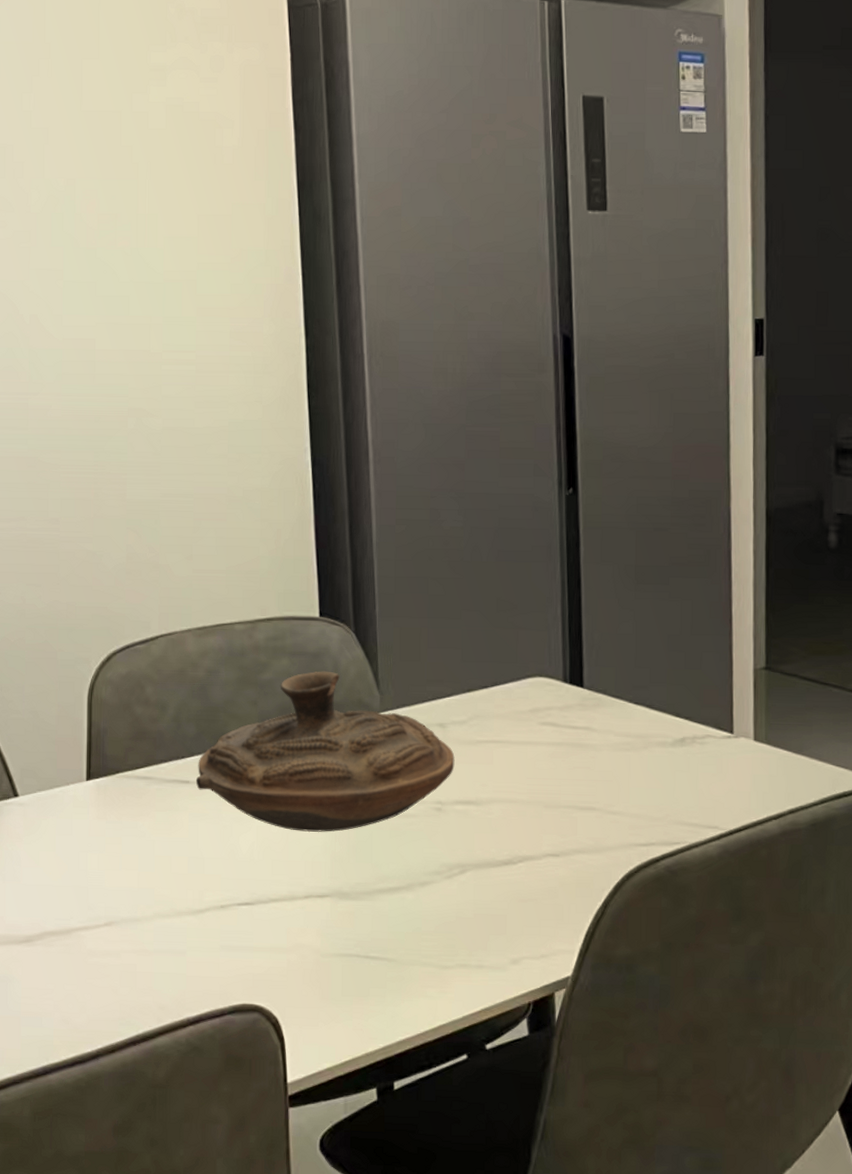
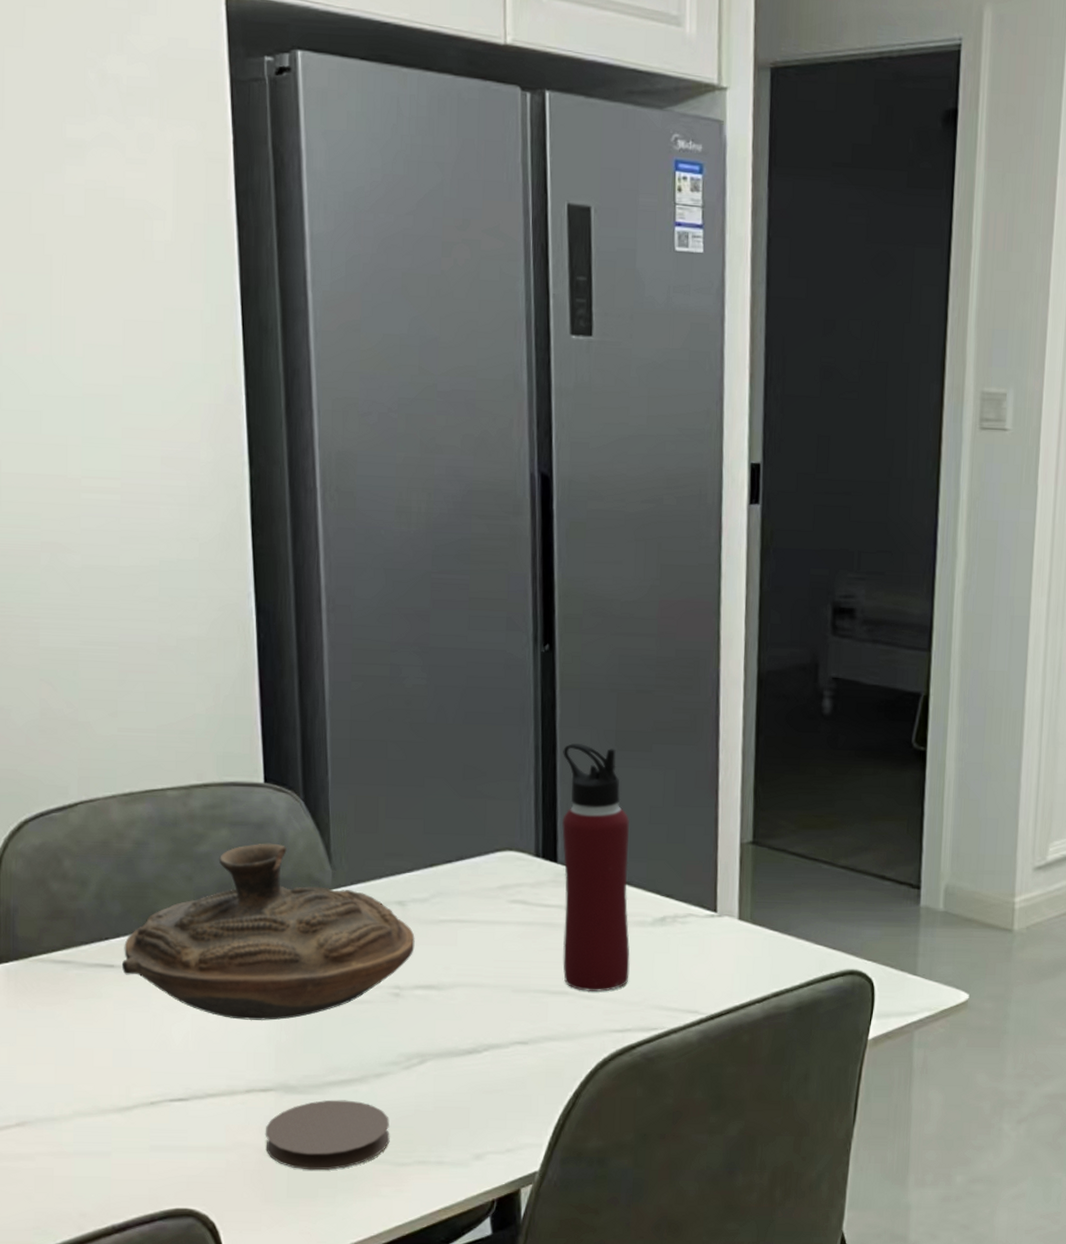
coaster: none [321,906,434,972] -> present [265,1100,390,1171]
water bottle: none [587,578,653,808] -> present [561,743,630,992]

